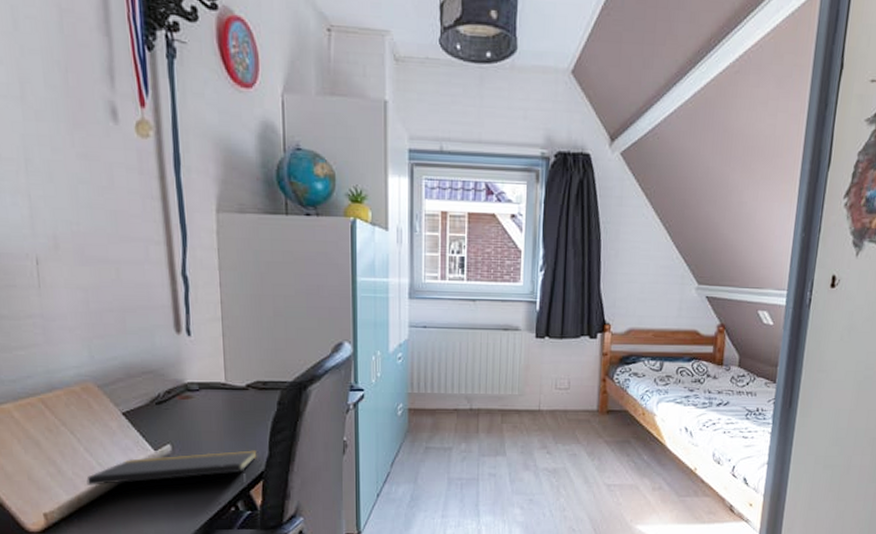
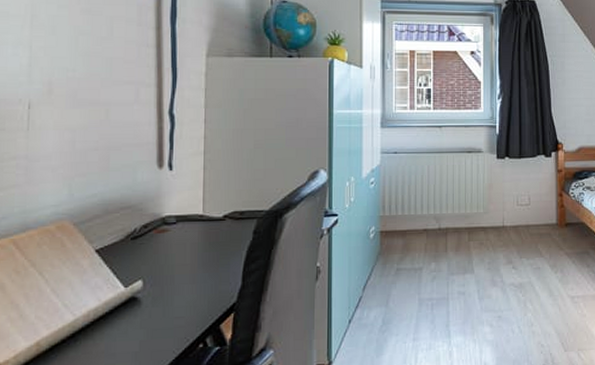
notepad: present [86,450,257,487] -> none [49,281,230,331]

